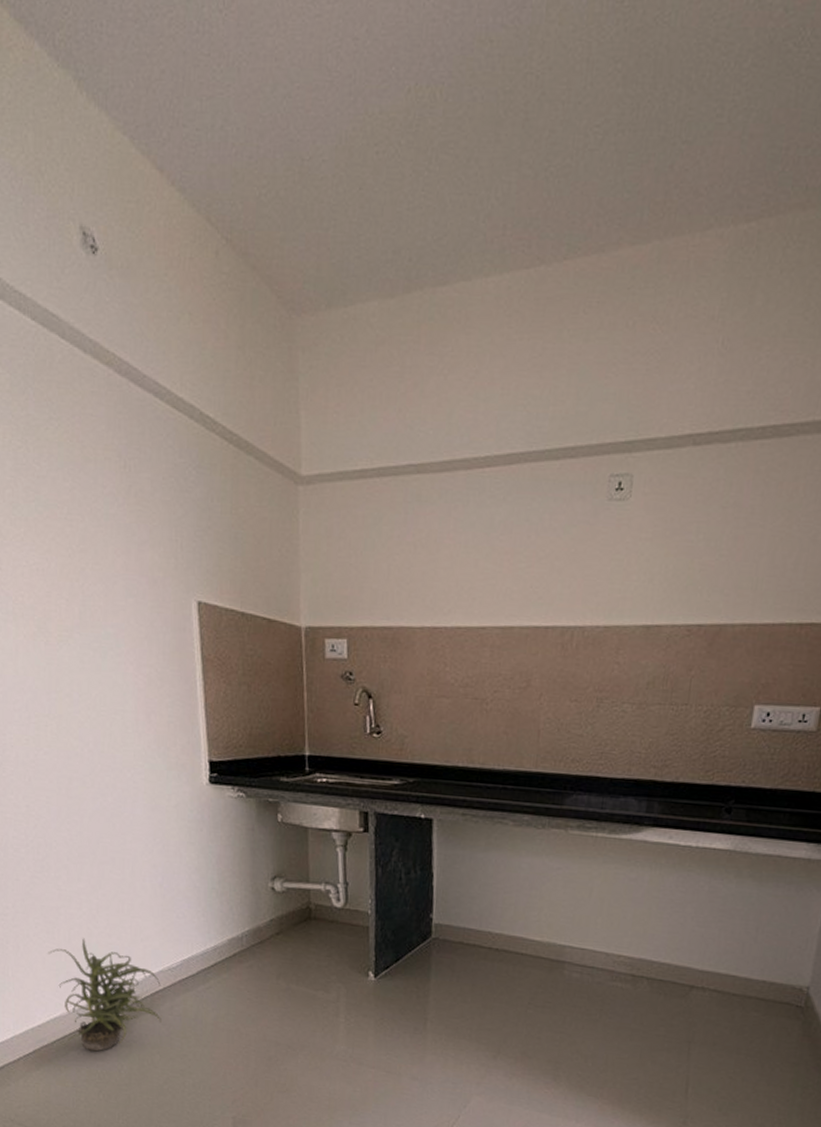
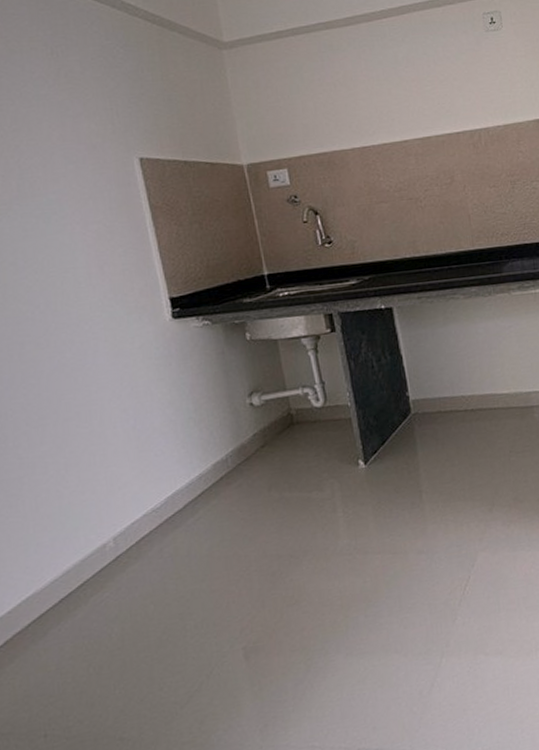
potted plant: present [48,938,162,1052] -> none [13,502,152,624]

